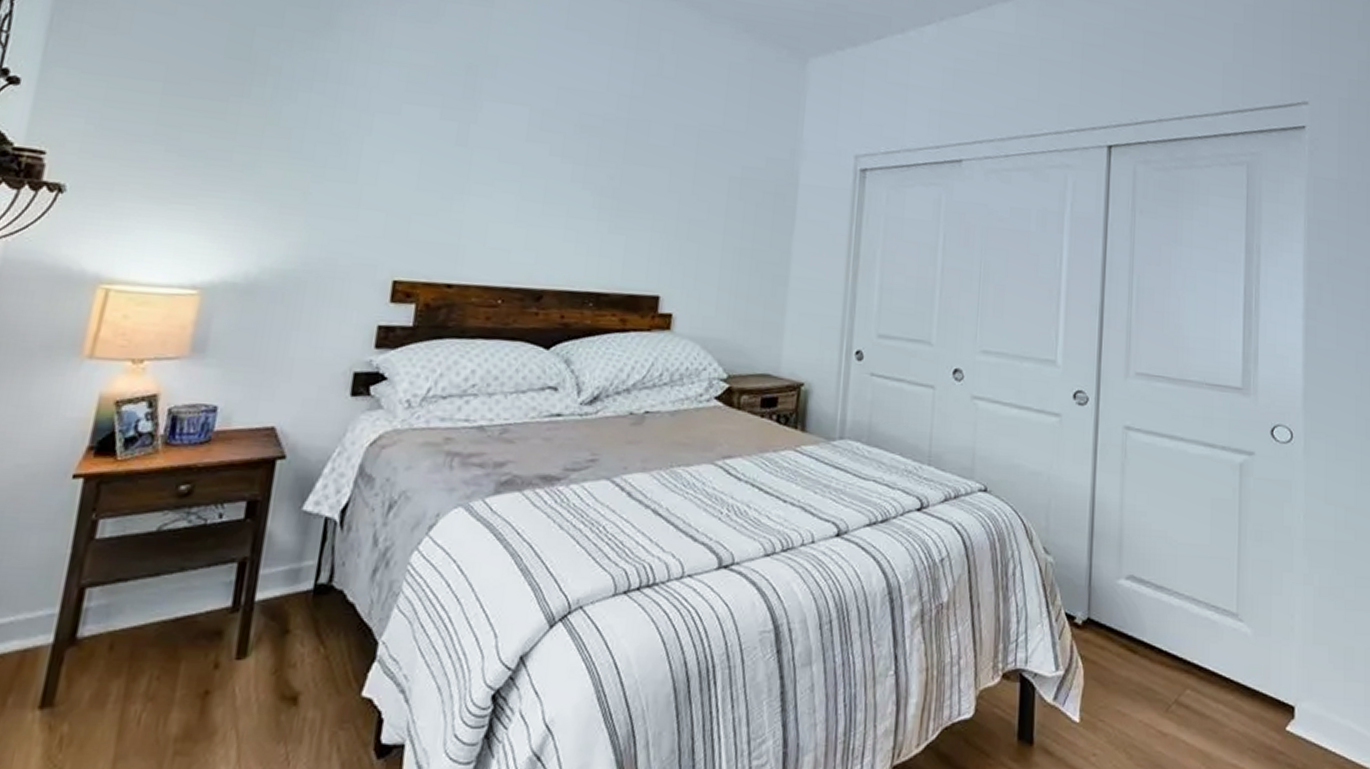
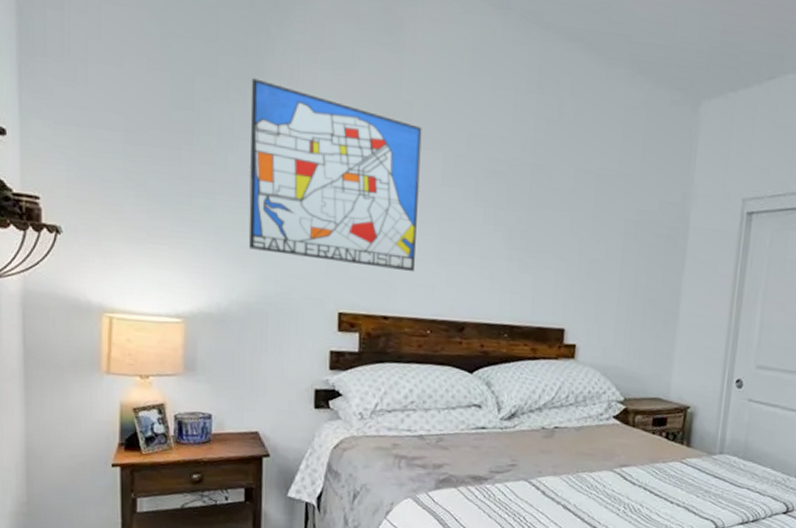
wall art: none [293,30,508,233] -> present [248,78,422,271]

